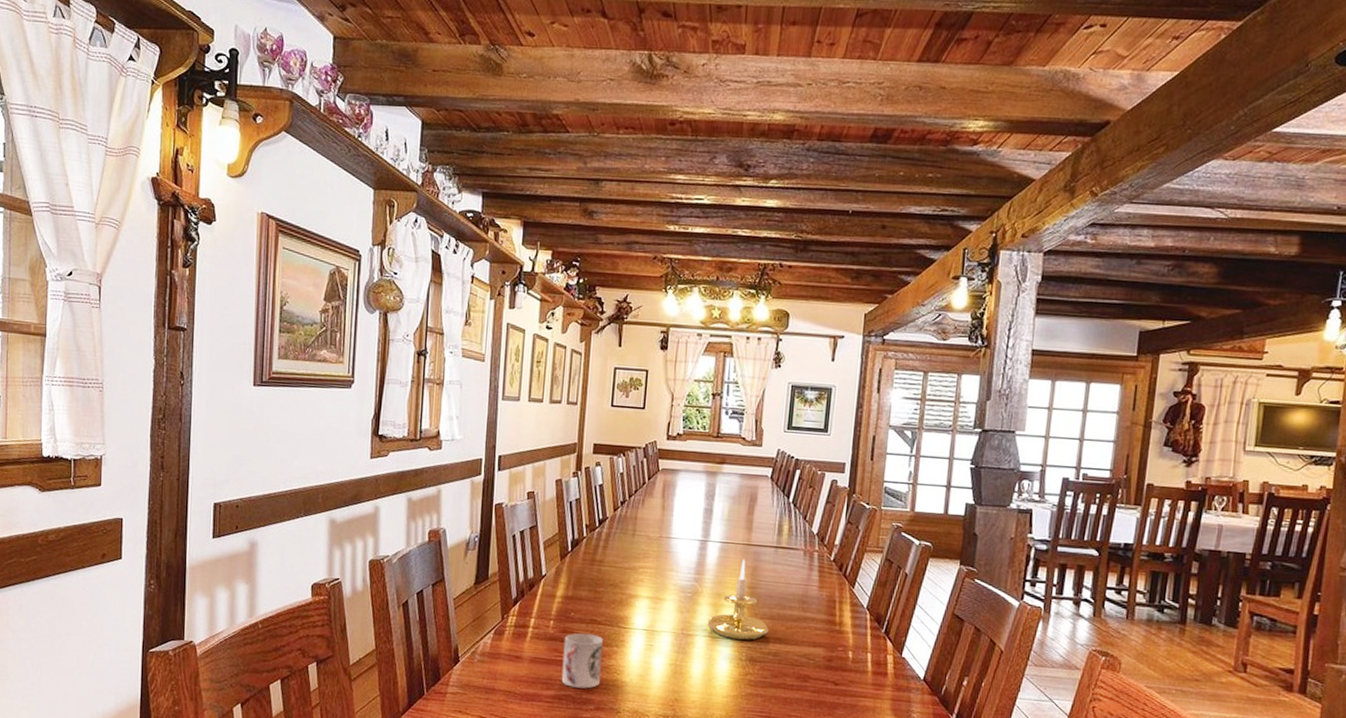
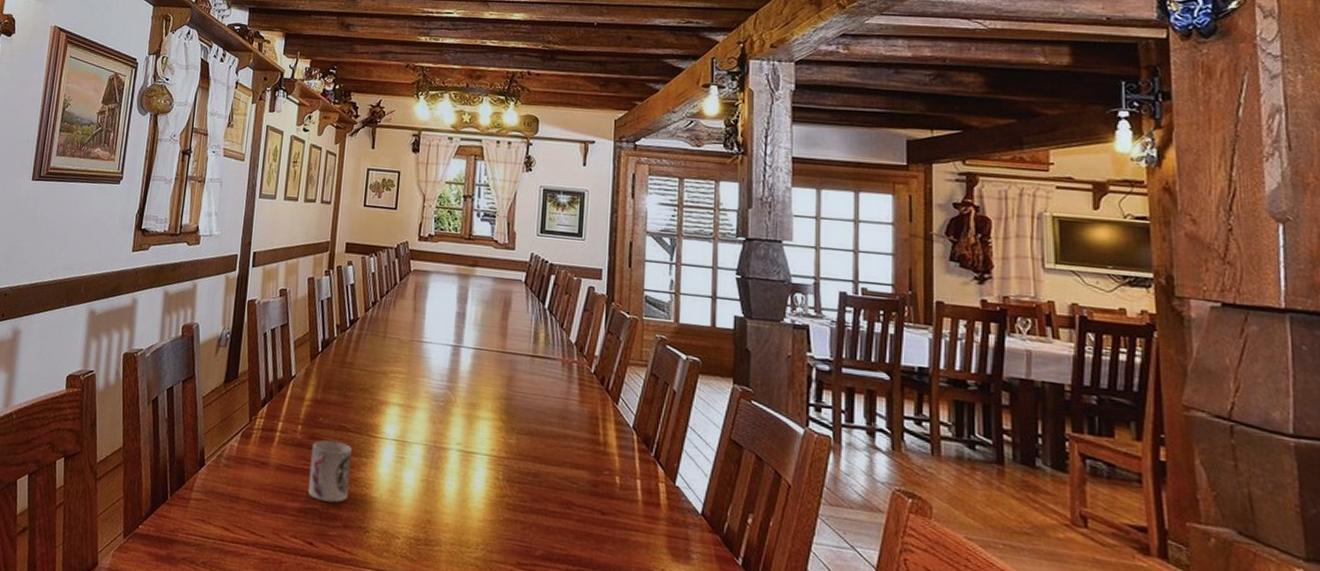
candle holder: present [707,560,768,640] -> none [461,368,527,458]

